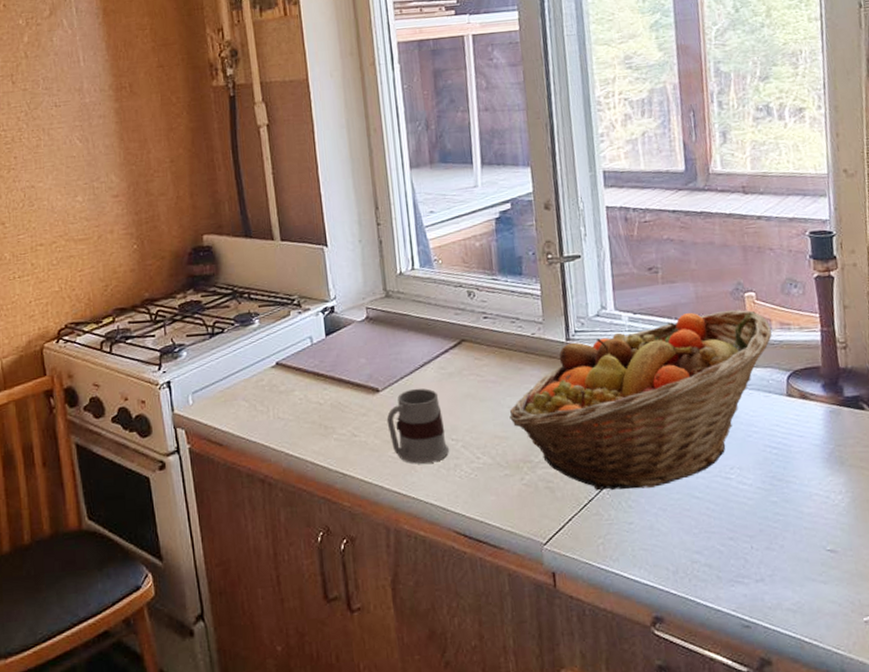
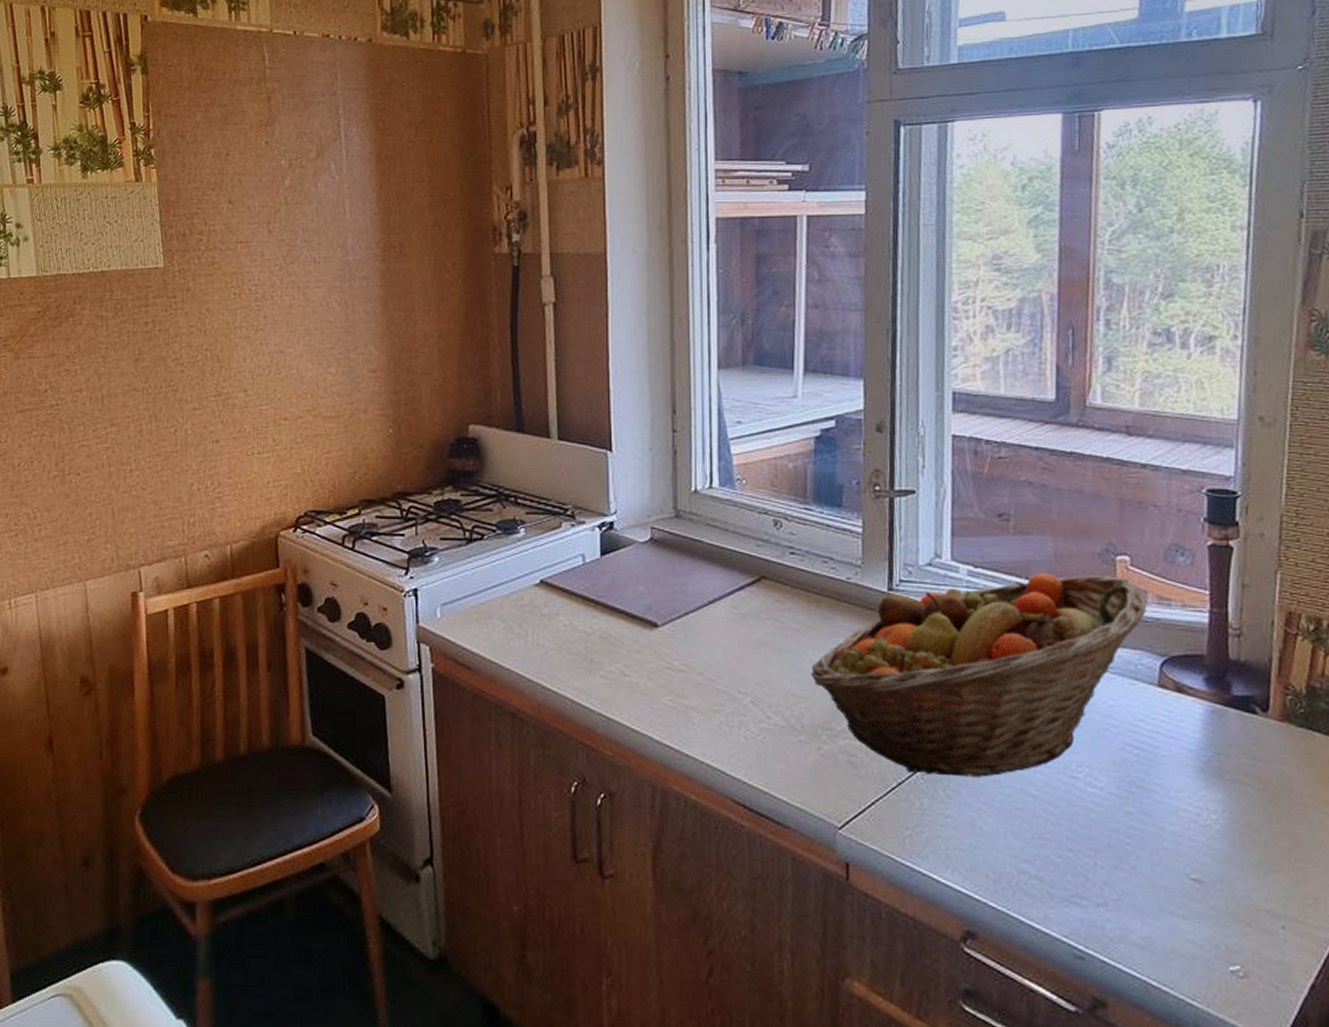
mug: present [386,388,450,464] -> none [663,627,736,717]

